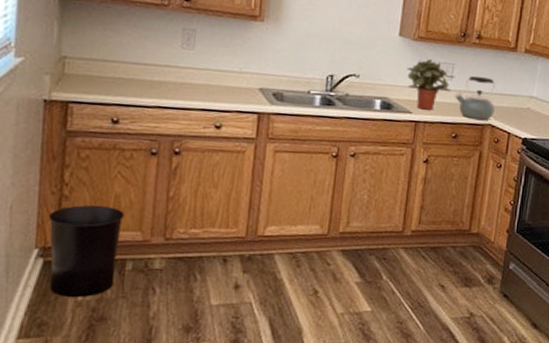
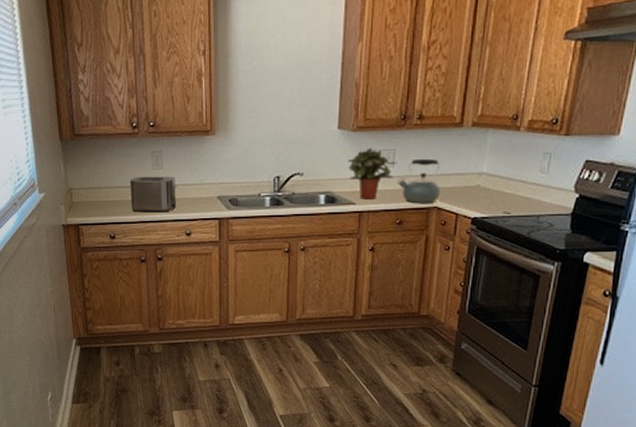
waste bin: present [48,204,125,297] -> none [78,304,129,374]
toaster: none [146,54,210,99] -> present [129,176,177,212]

